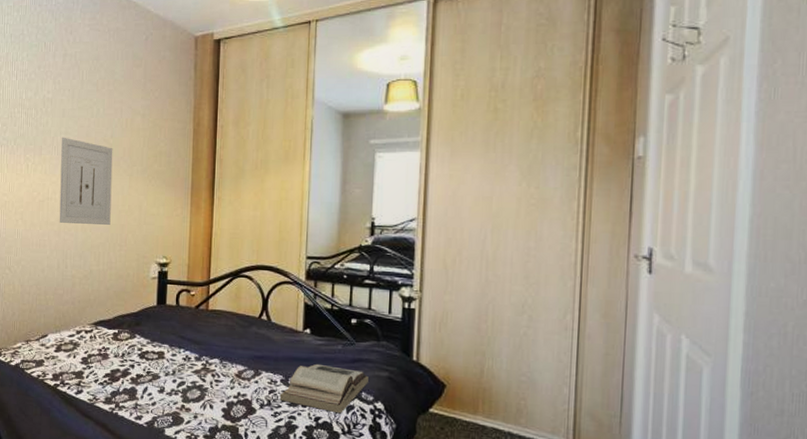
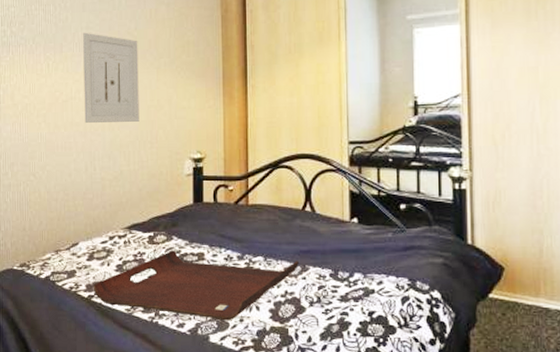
serving tray: none [59,347,252,416] -> present [93,250,299,320]
book: present [279,363,369,414] -> none [329,254,422,306]

